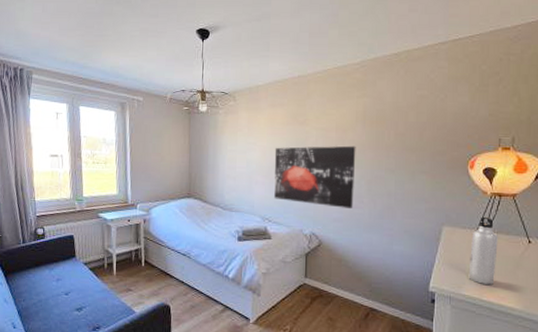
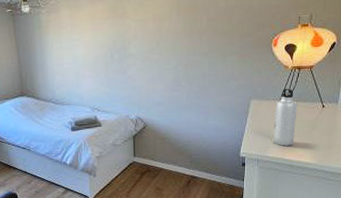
wall art: present [274,145,356,210] -> none [98,34,173,93]

